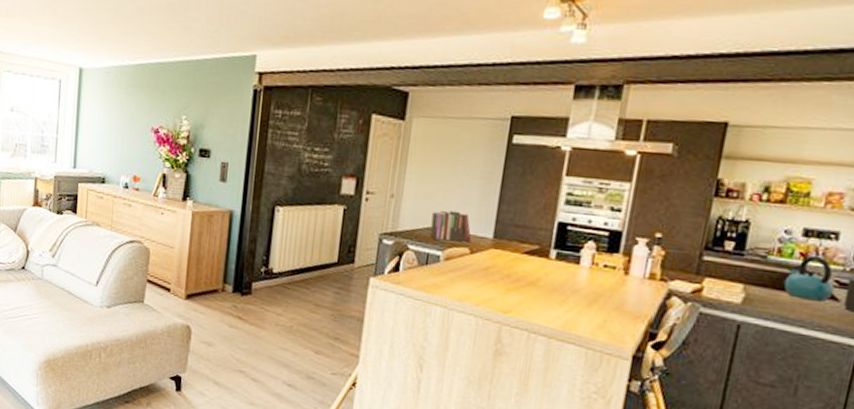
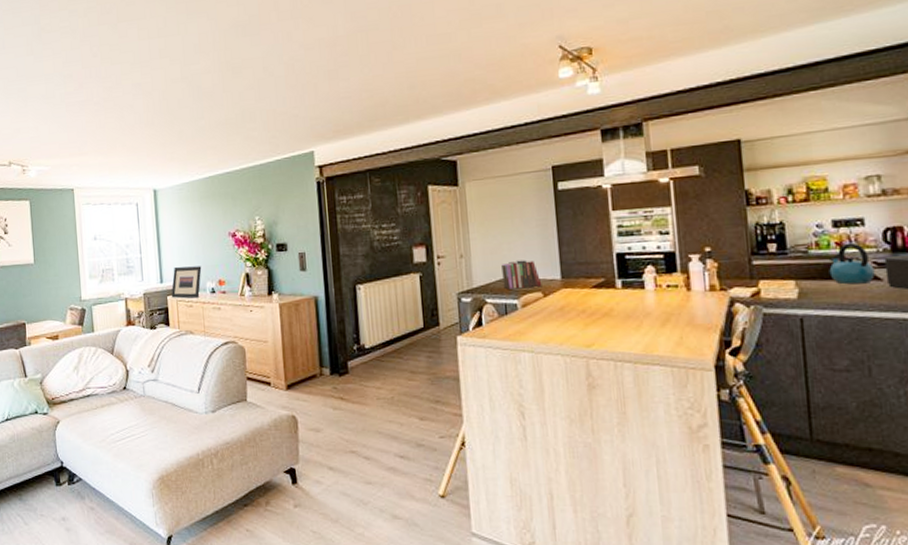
picture frame: none [82,155,118,190] -> present [171,266,202,299]

